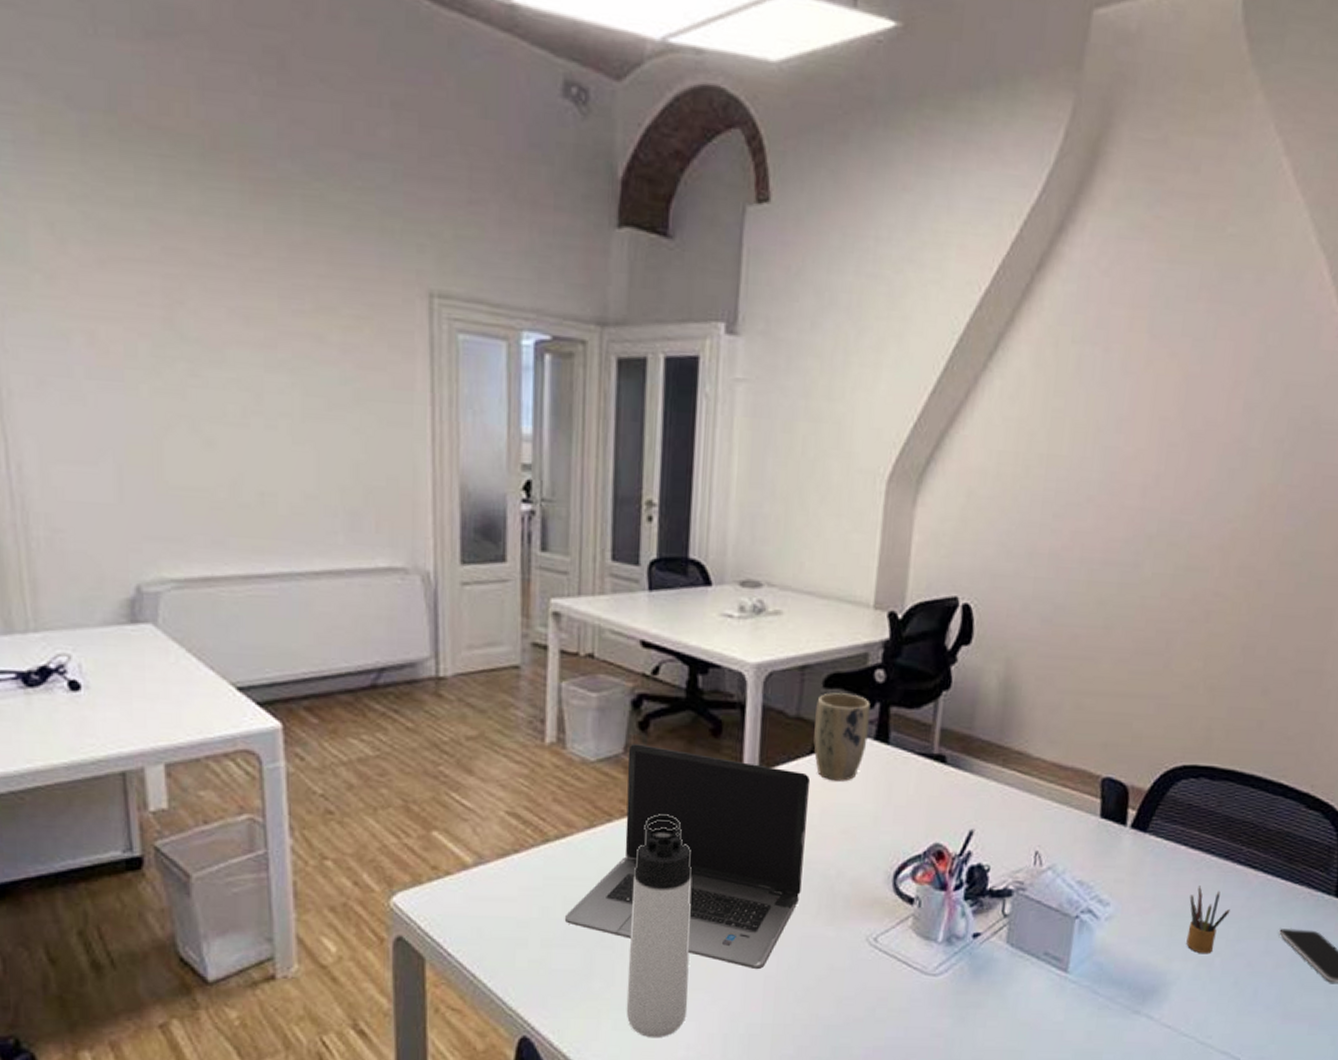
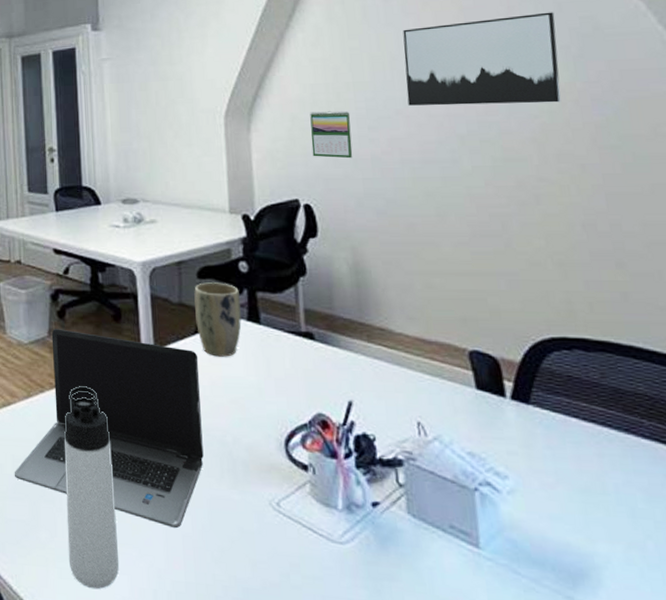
calendar: none [984,487,1037,552] -> present [310,111,353,159]
wall art: none [1102,393,1280,507] -> present [403,12,561,106]
pencil box: present [1186,886,1230,954] -> none [596,460,649,537]

